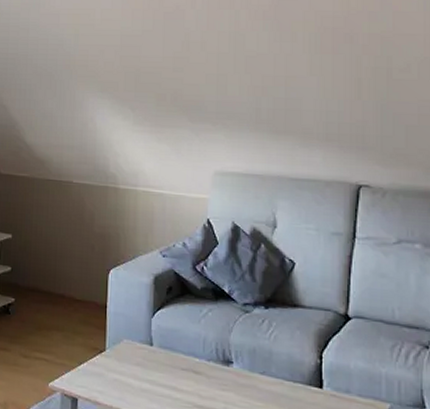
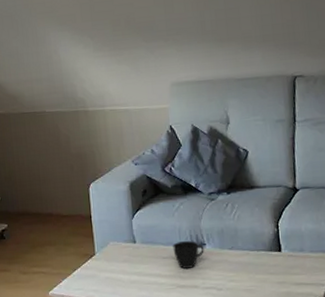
cup: none [194,353,231,388] -> present [173,241,204,269]

